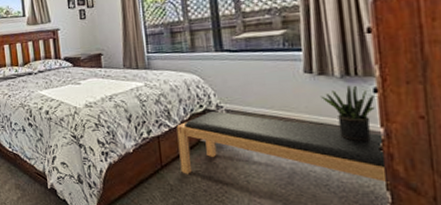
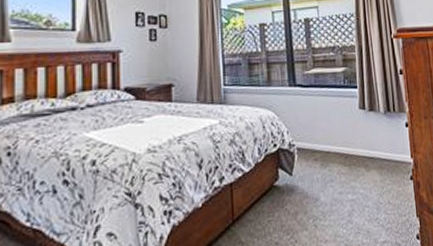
bench: present [176,111,390,183] -> none [250,150,418,227]
potted plant: present [320,85,375,141] -> none [371,120,407,173]

